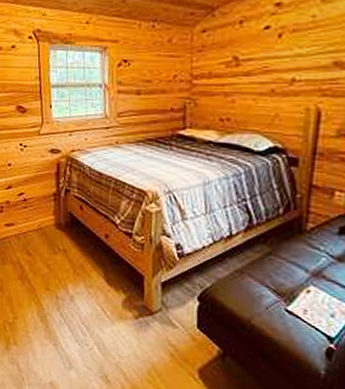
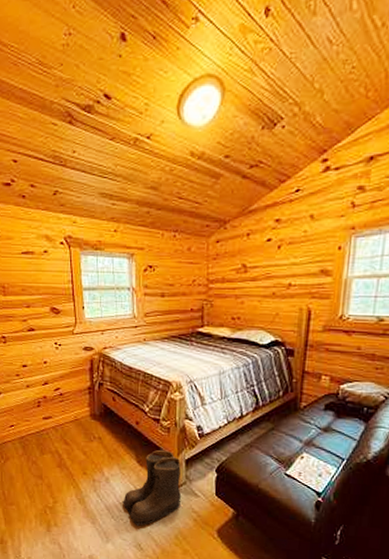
boots: none [88,268,156,355] -> present [123,449,181,527]

